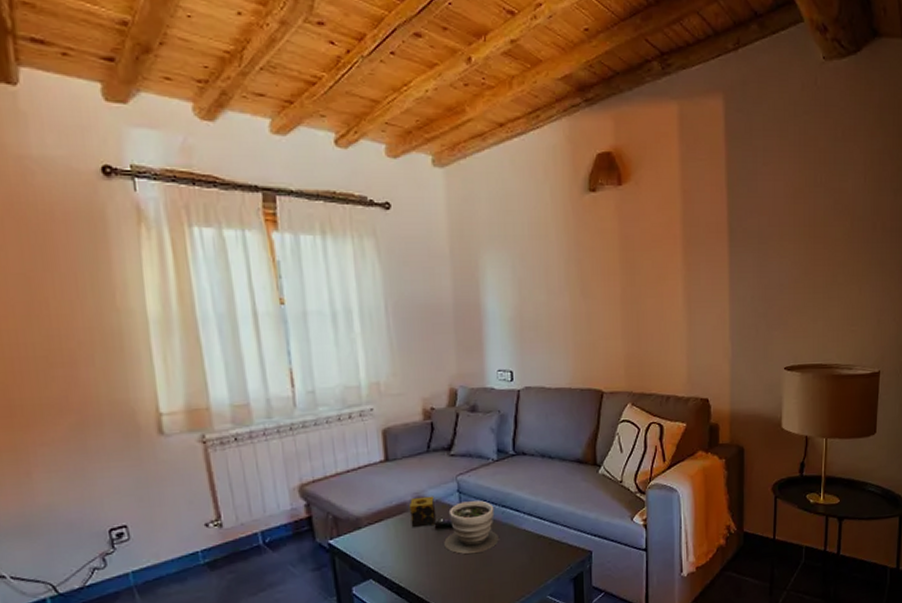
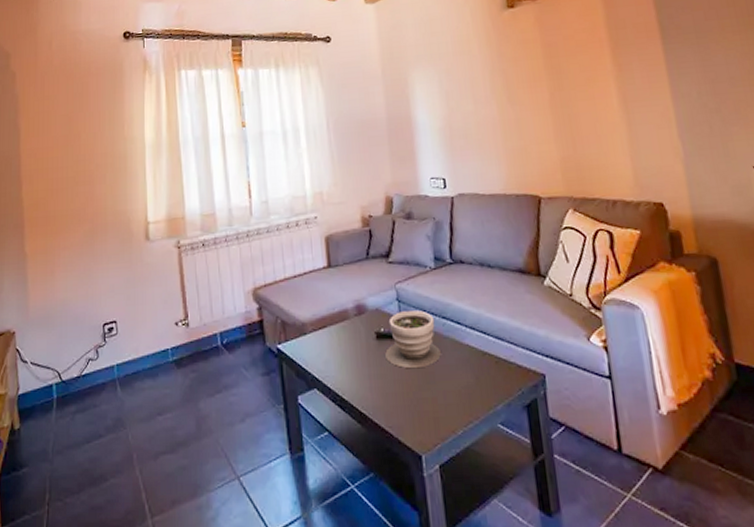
candle: present [410,496,437,528] -> none [351,304,377,337]

